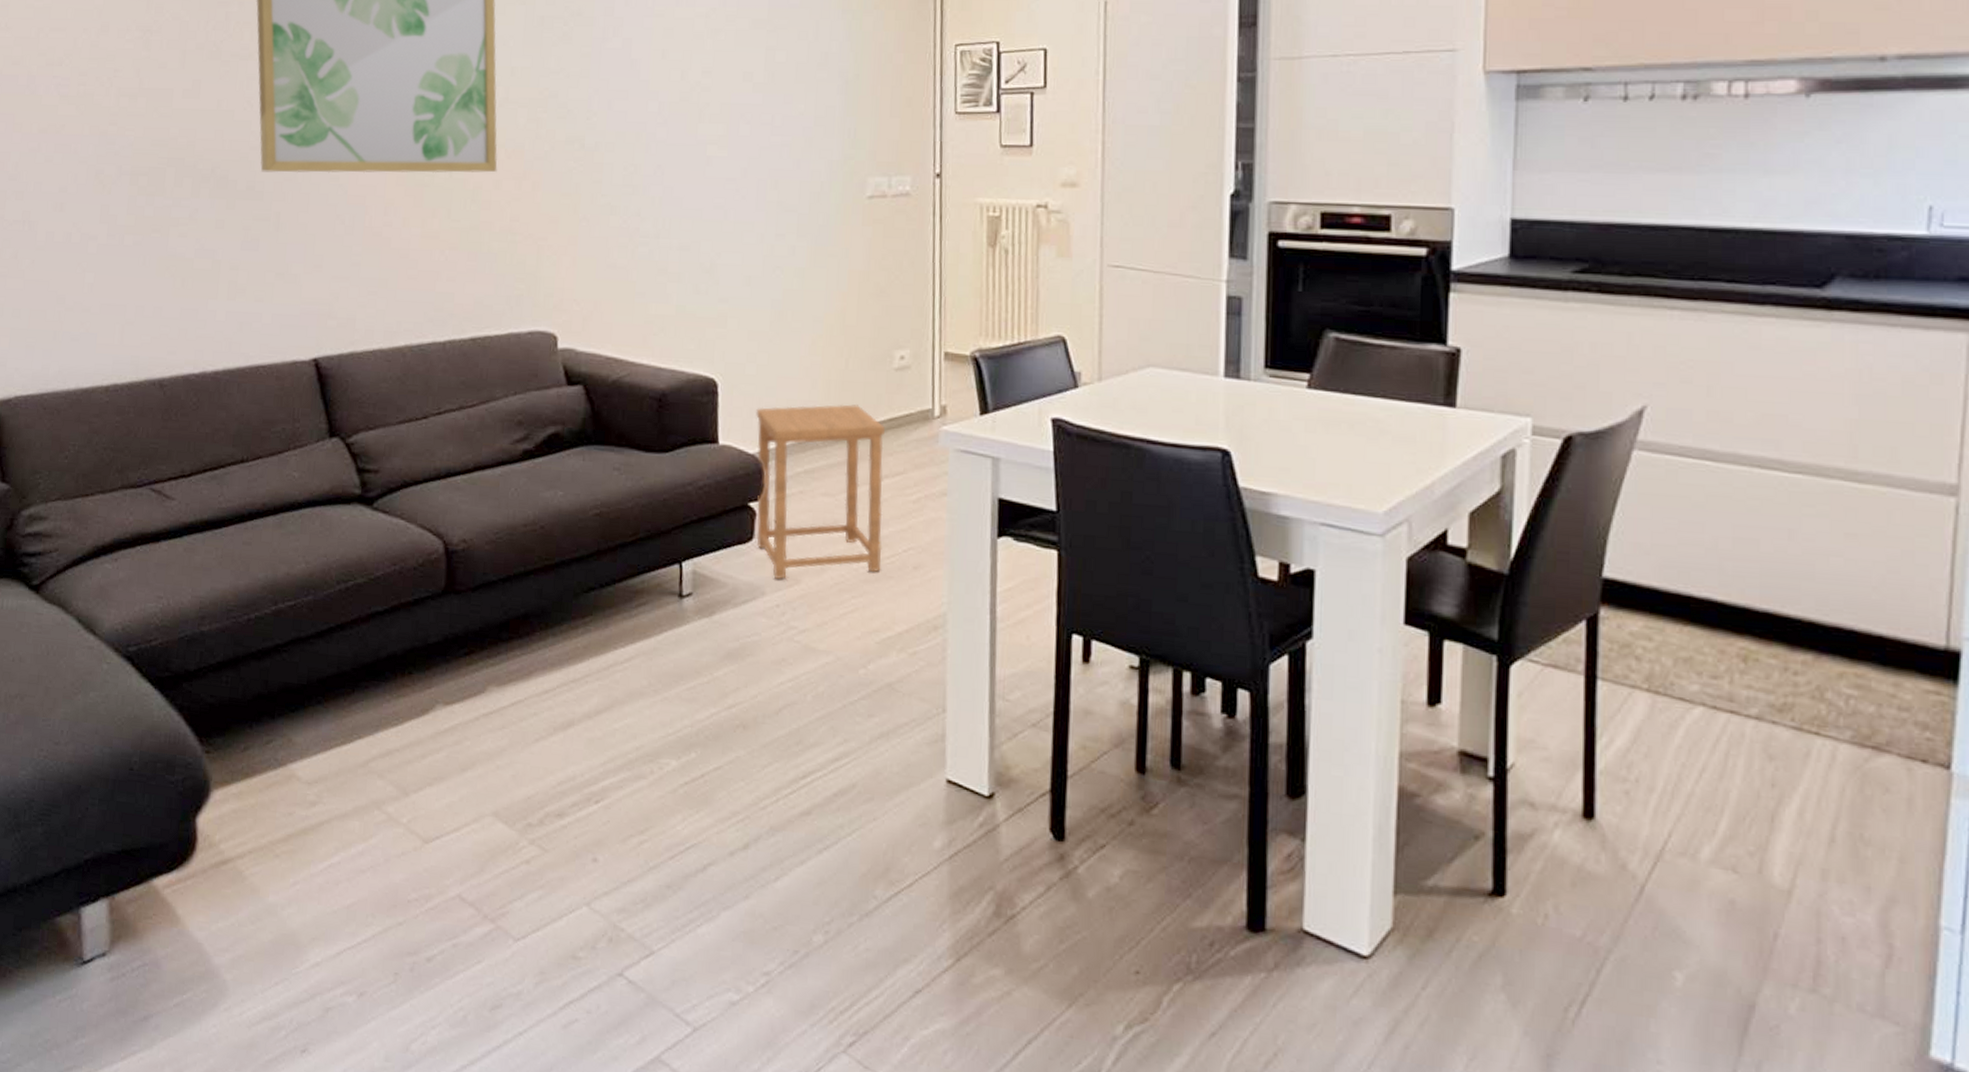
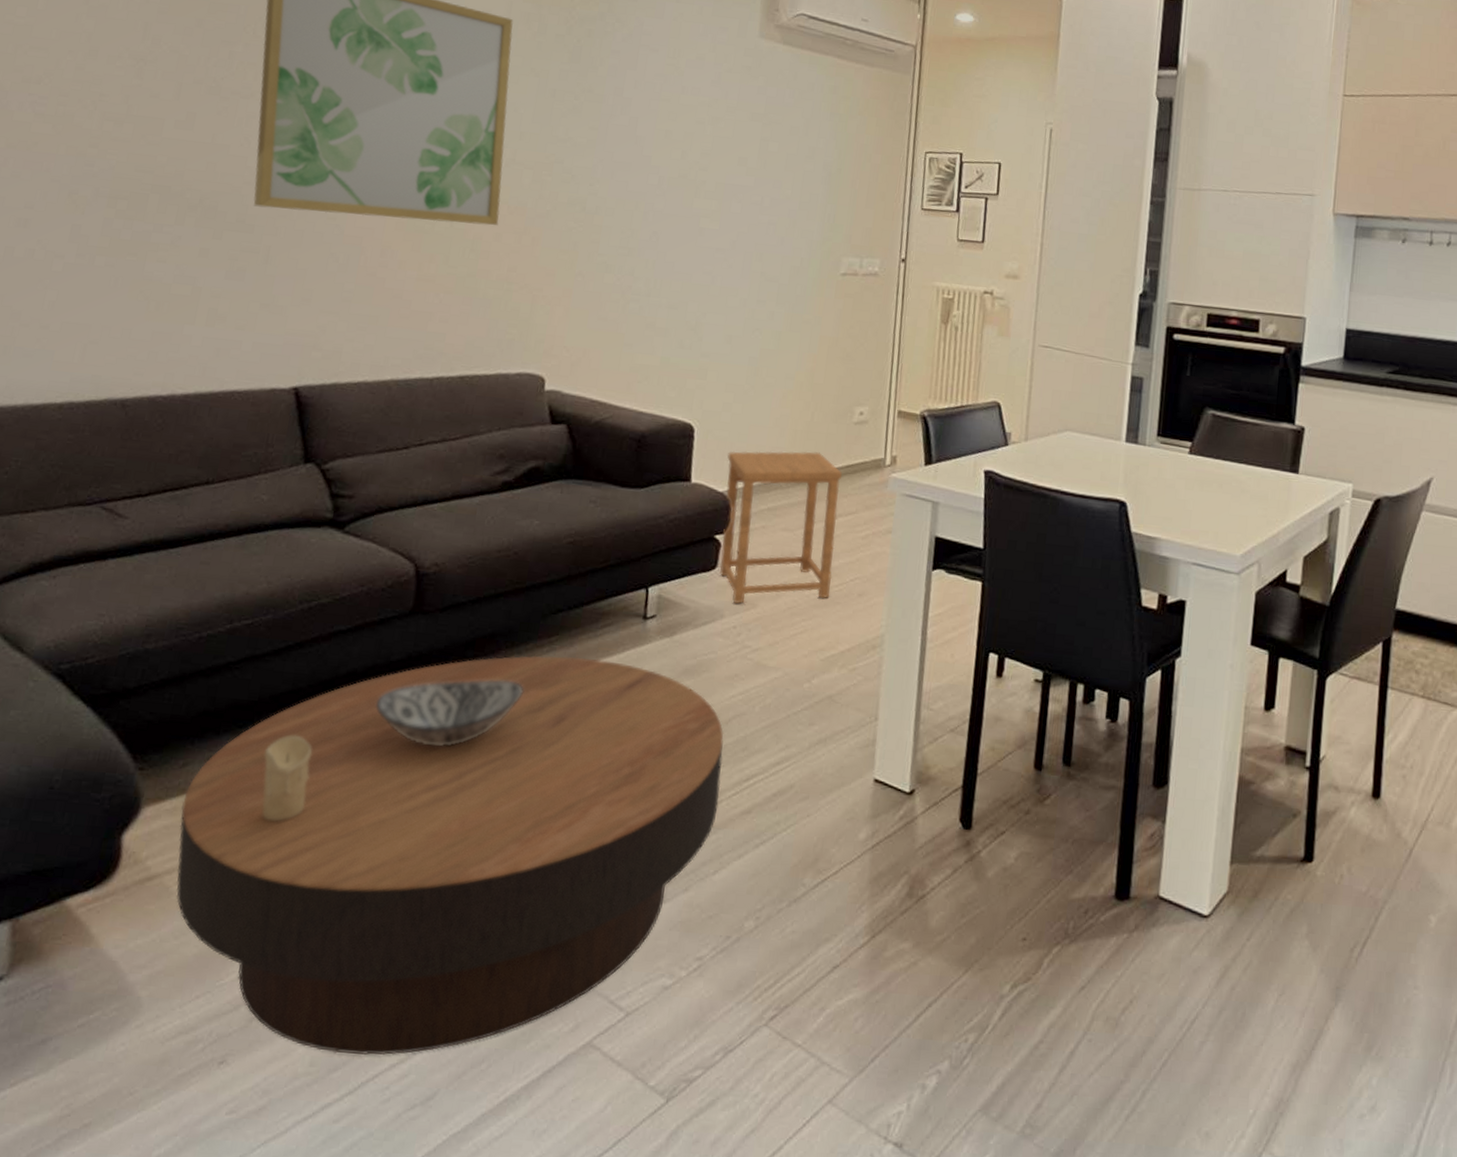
coffee table: none [246,637,776,1056] -> present [176,655,724,1055]
candle: none [317,720,361,809] -> present [262,735,312,822]
decorative bowl: none [418,664,561,734] -> present [376,680,524,747]

